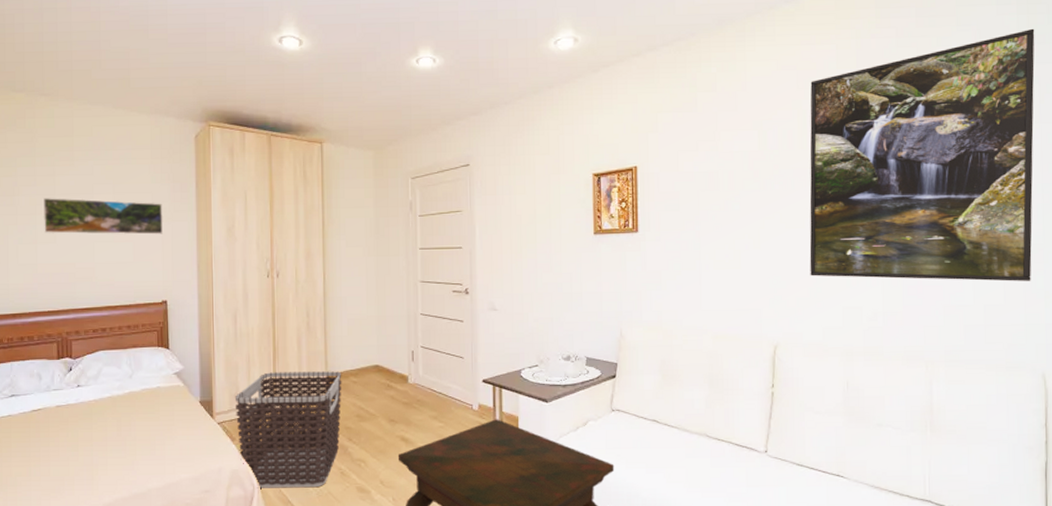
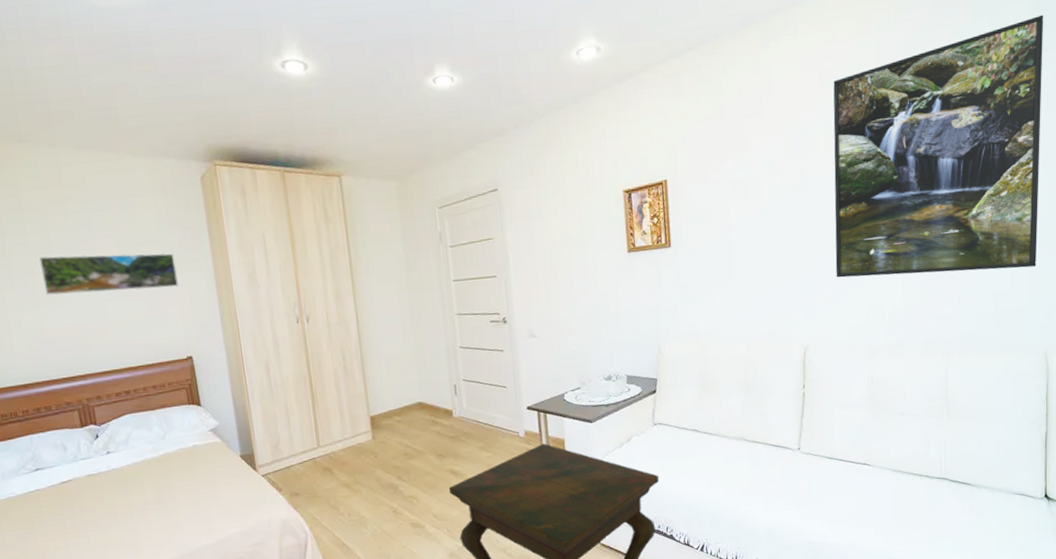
clothes hamper: present [234,371,342,488] -> none [276,412,389,535]

